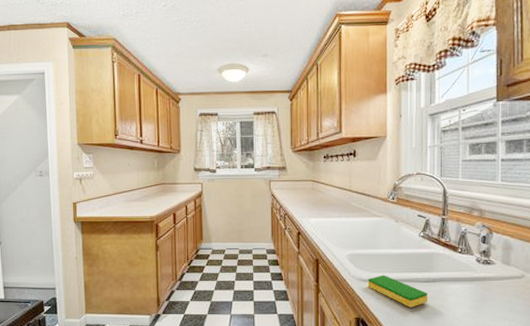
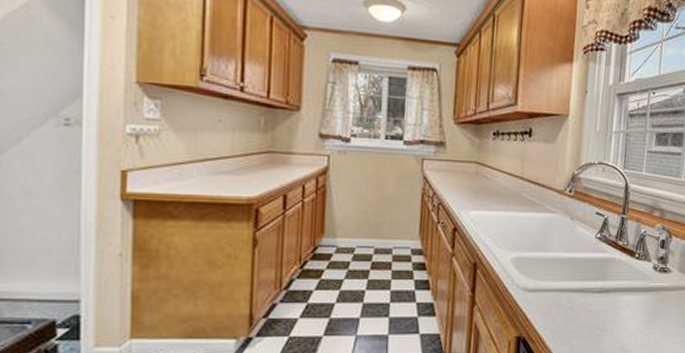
dish sponge: present [367,275,428,307] -> none [533,284,600,323]

